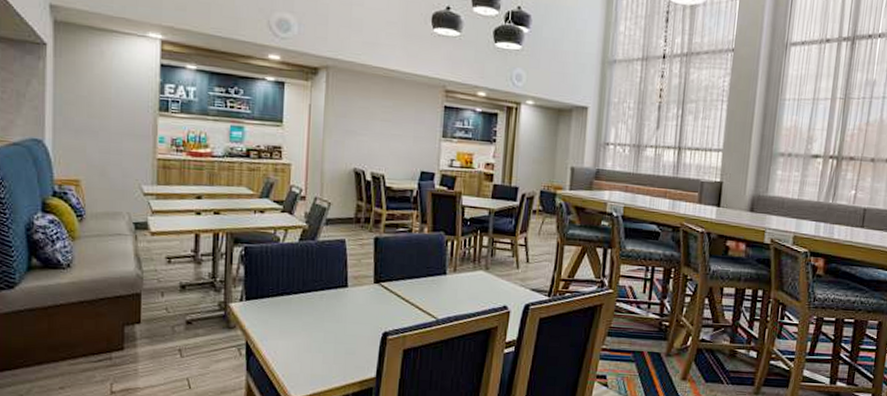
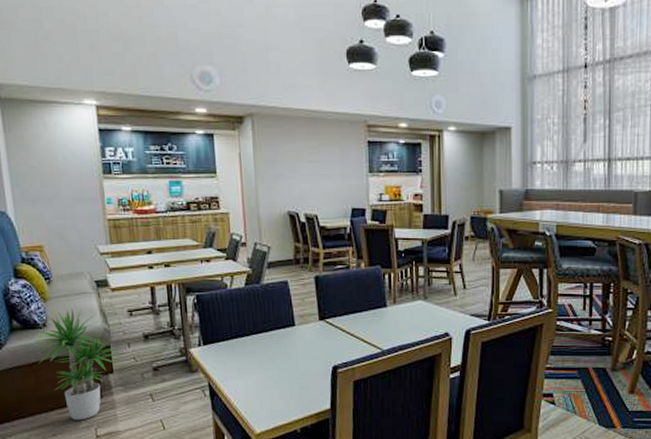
potted plant: none [46,251,154,373] -> present [30,309,123,420]

